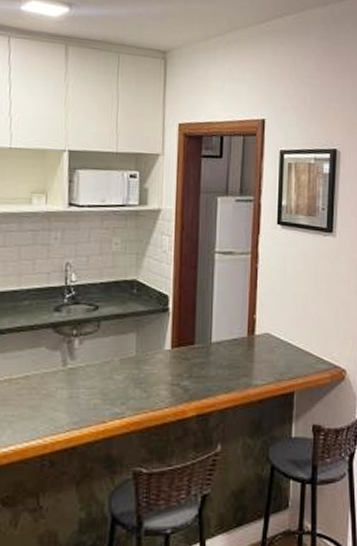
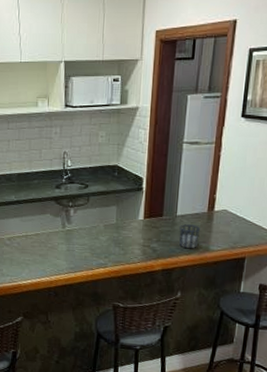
cup: none [215,353,240,385] -> present [179,224,200,249]

